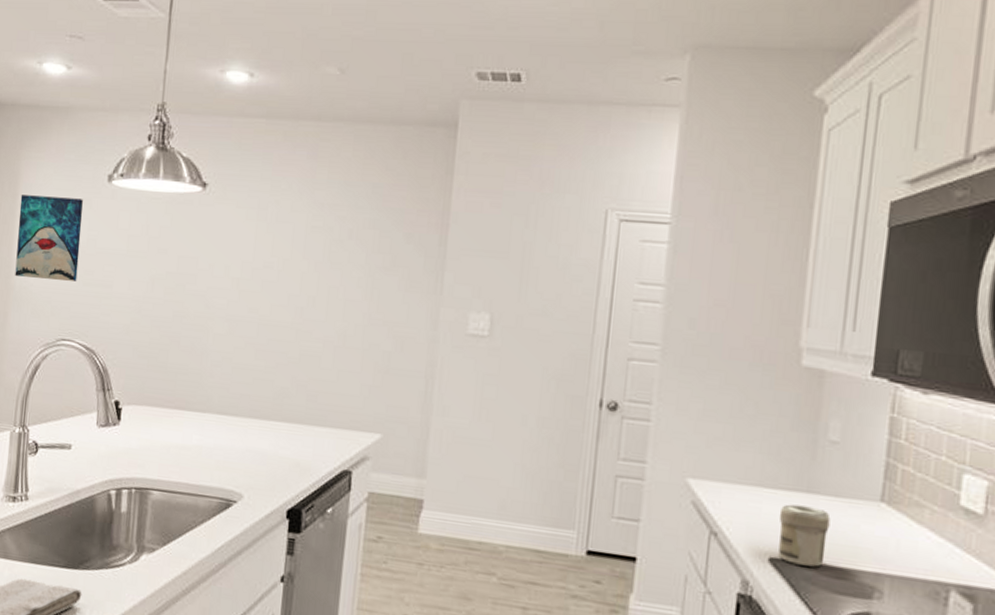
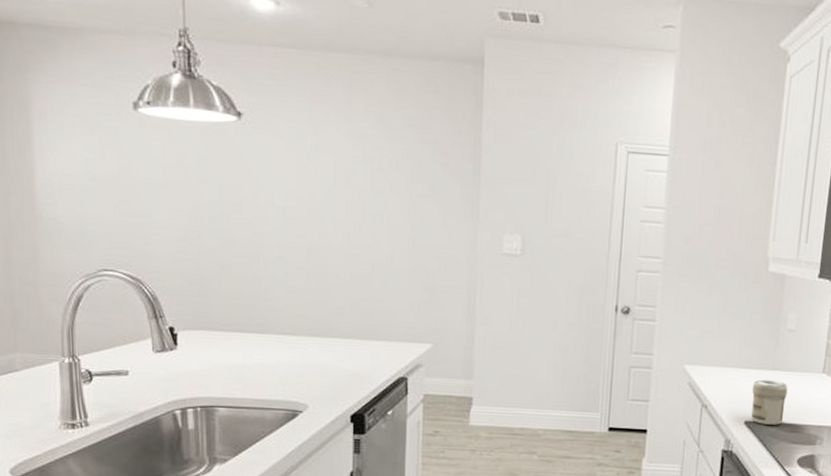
wall art: present [15,195,83,281] -> none [35,121,112,212]

